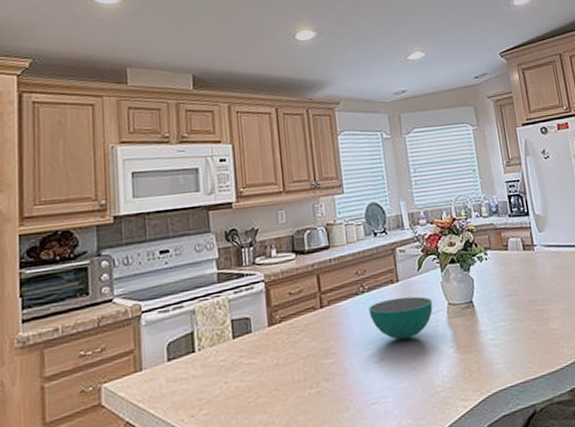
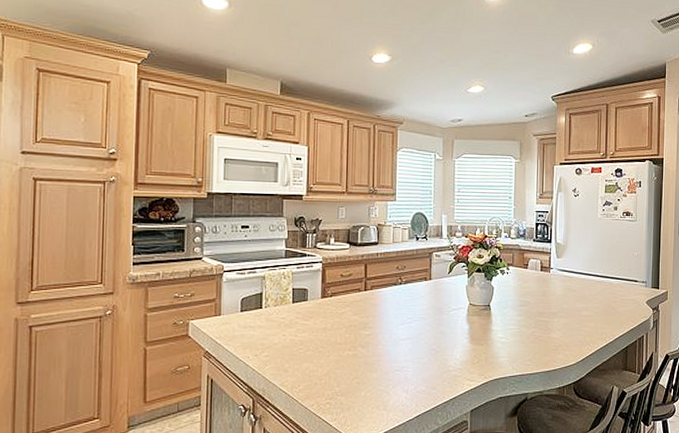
bowl: present [368,296,433,340] -> none [403,292,456,326]

